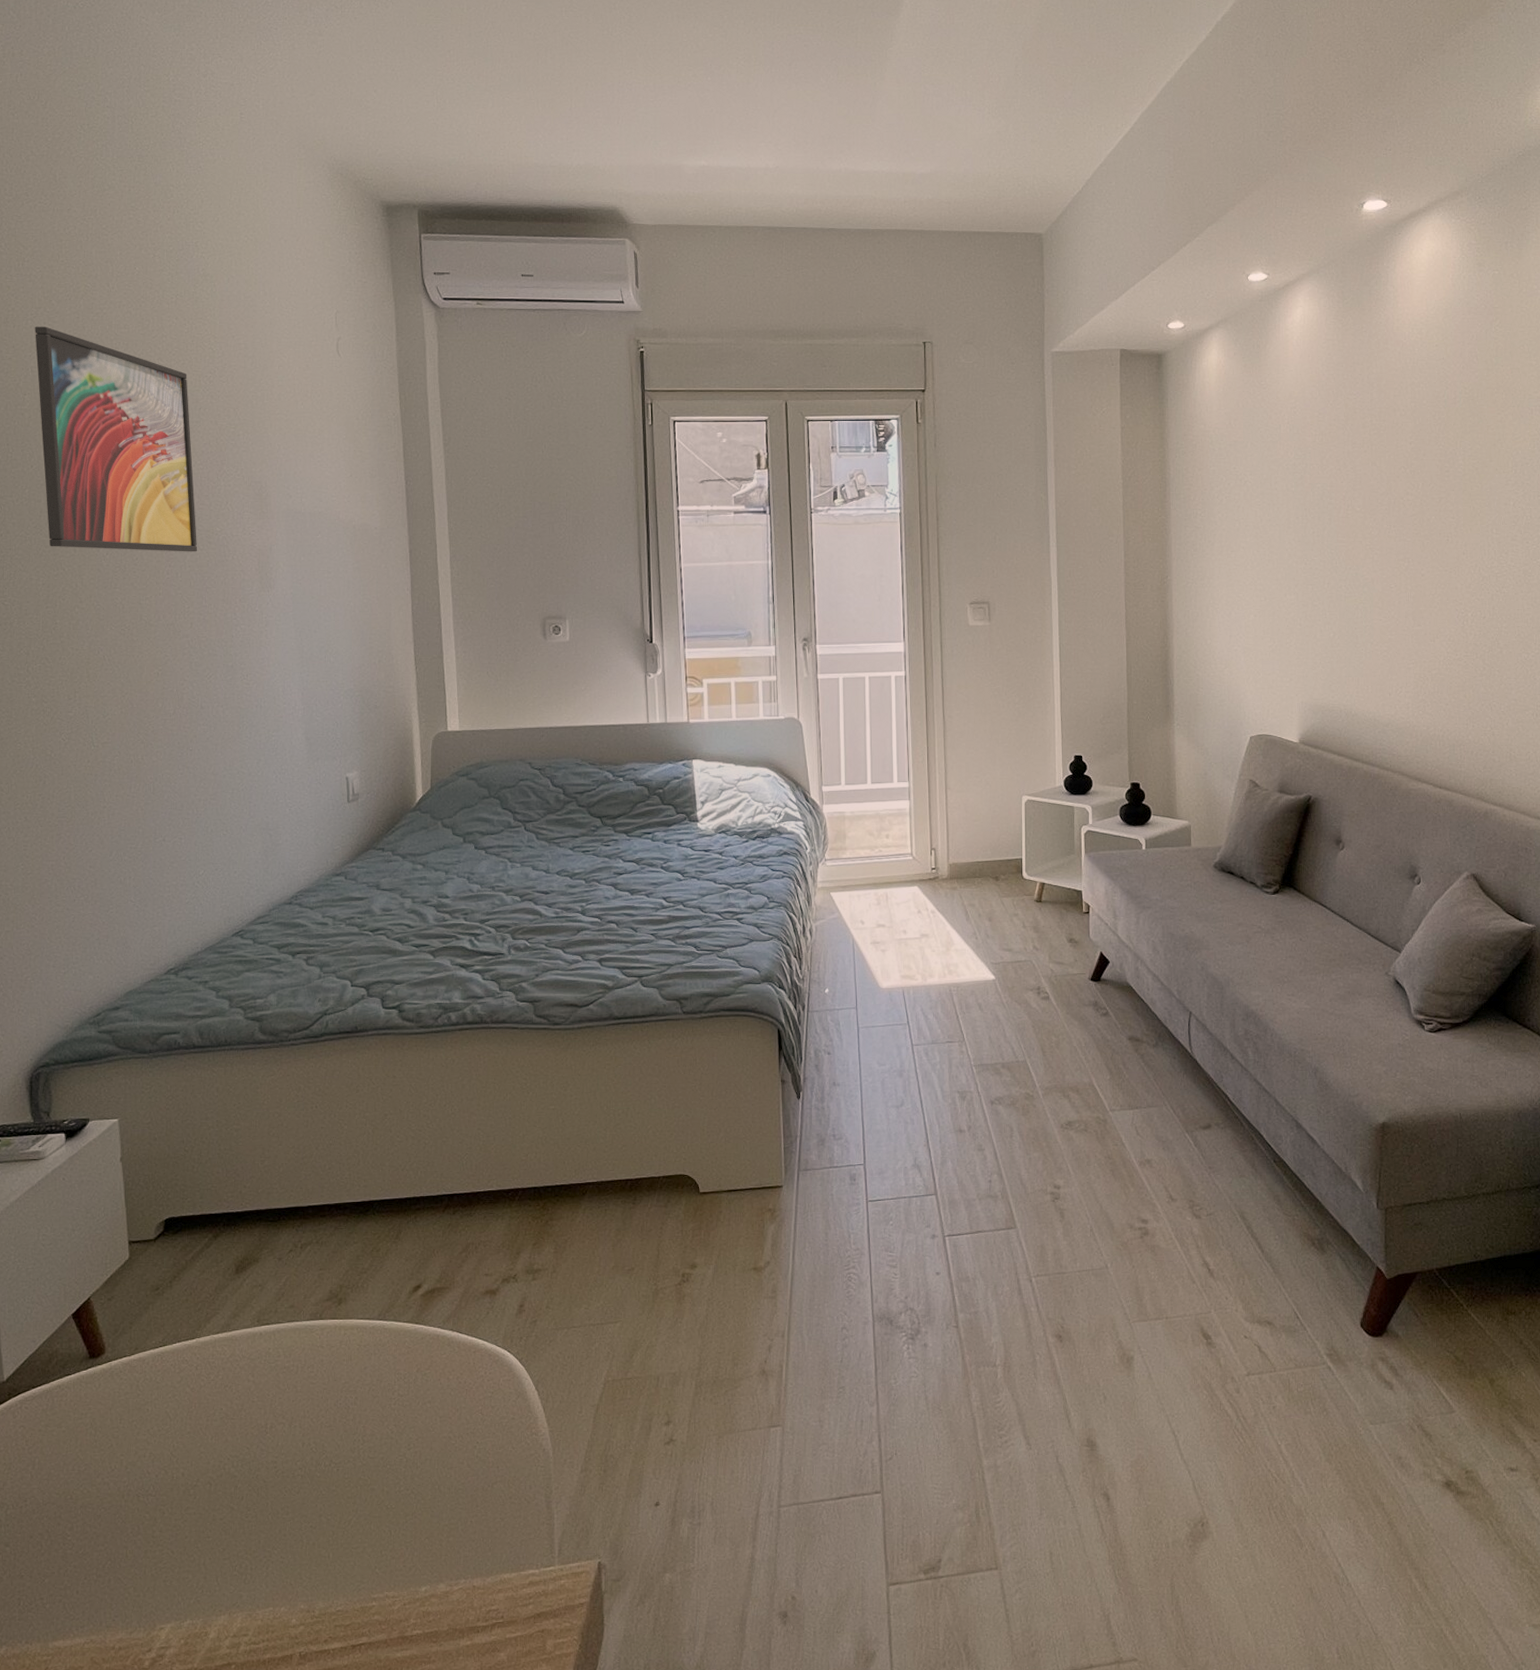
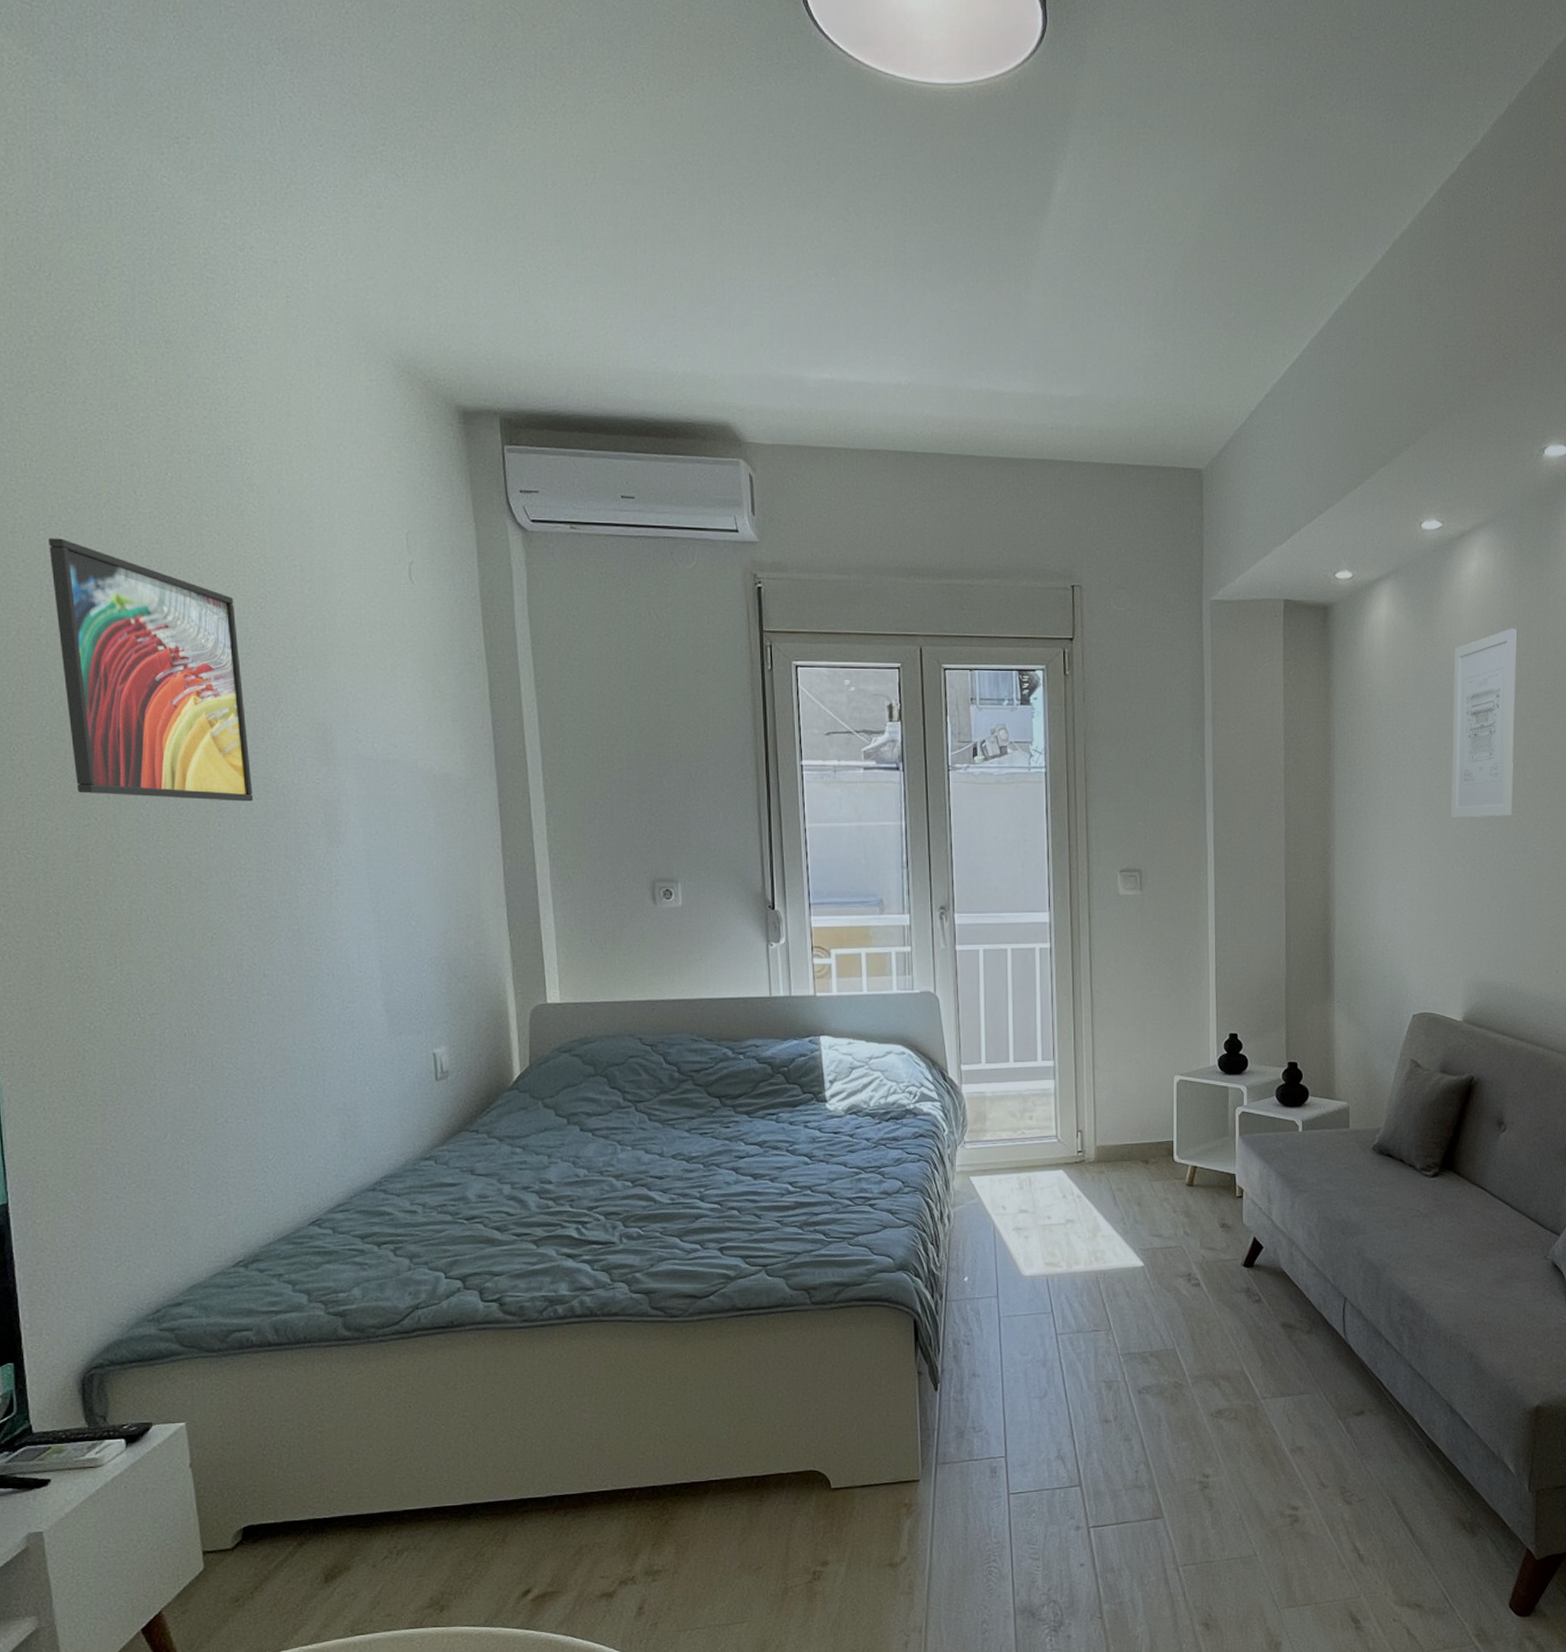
wall art: none [1282,370,1342,549] -> present [1451,628,1517,818]

